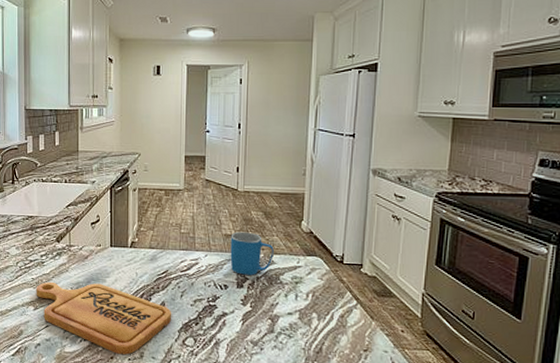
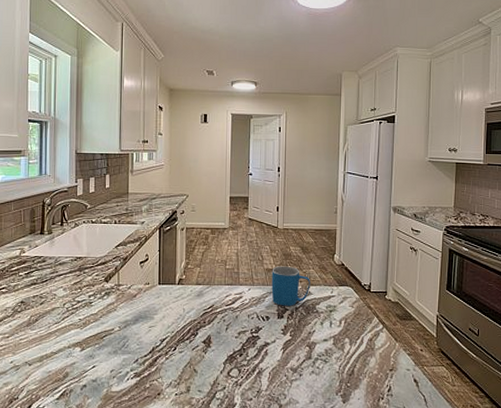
cutting board: present [36,281,172,355] -> none [83,321,218,391]

